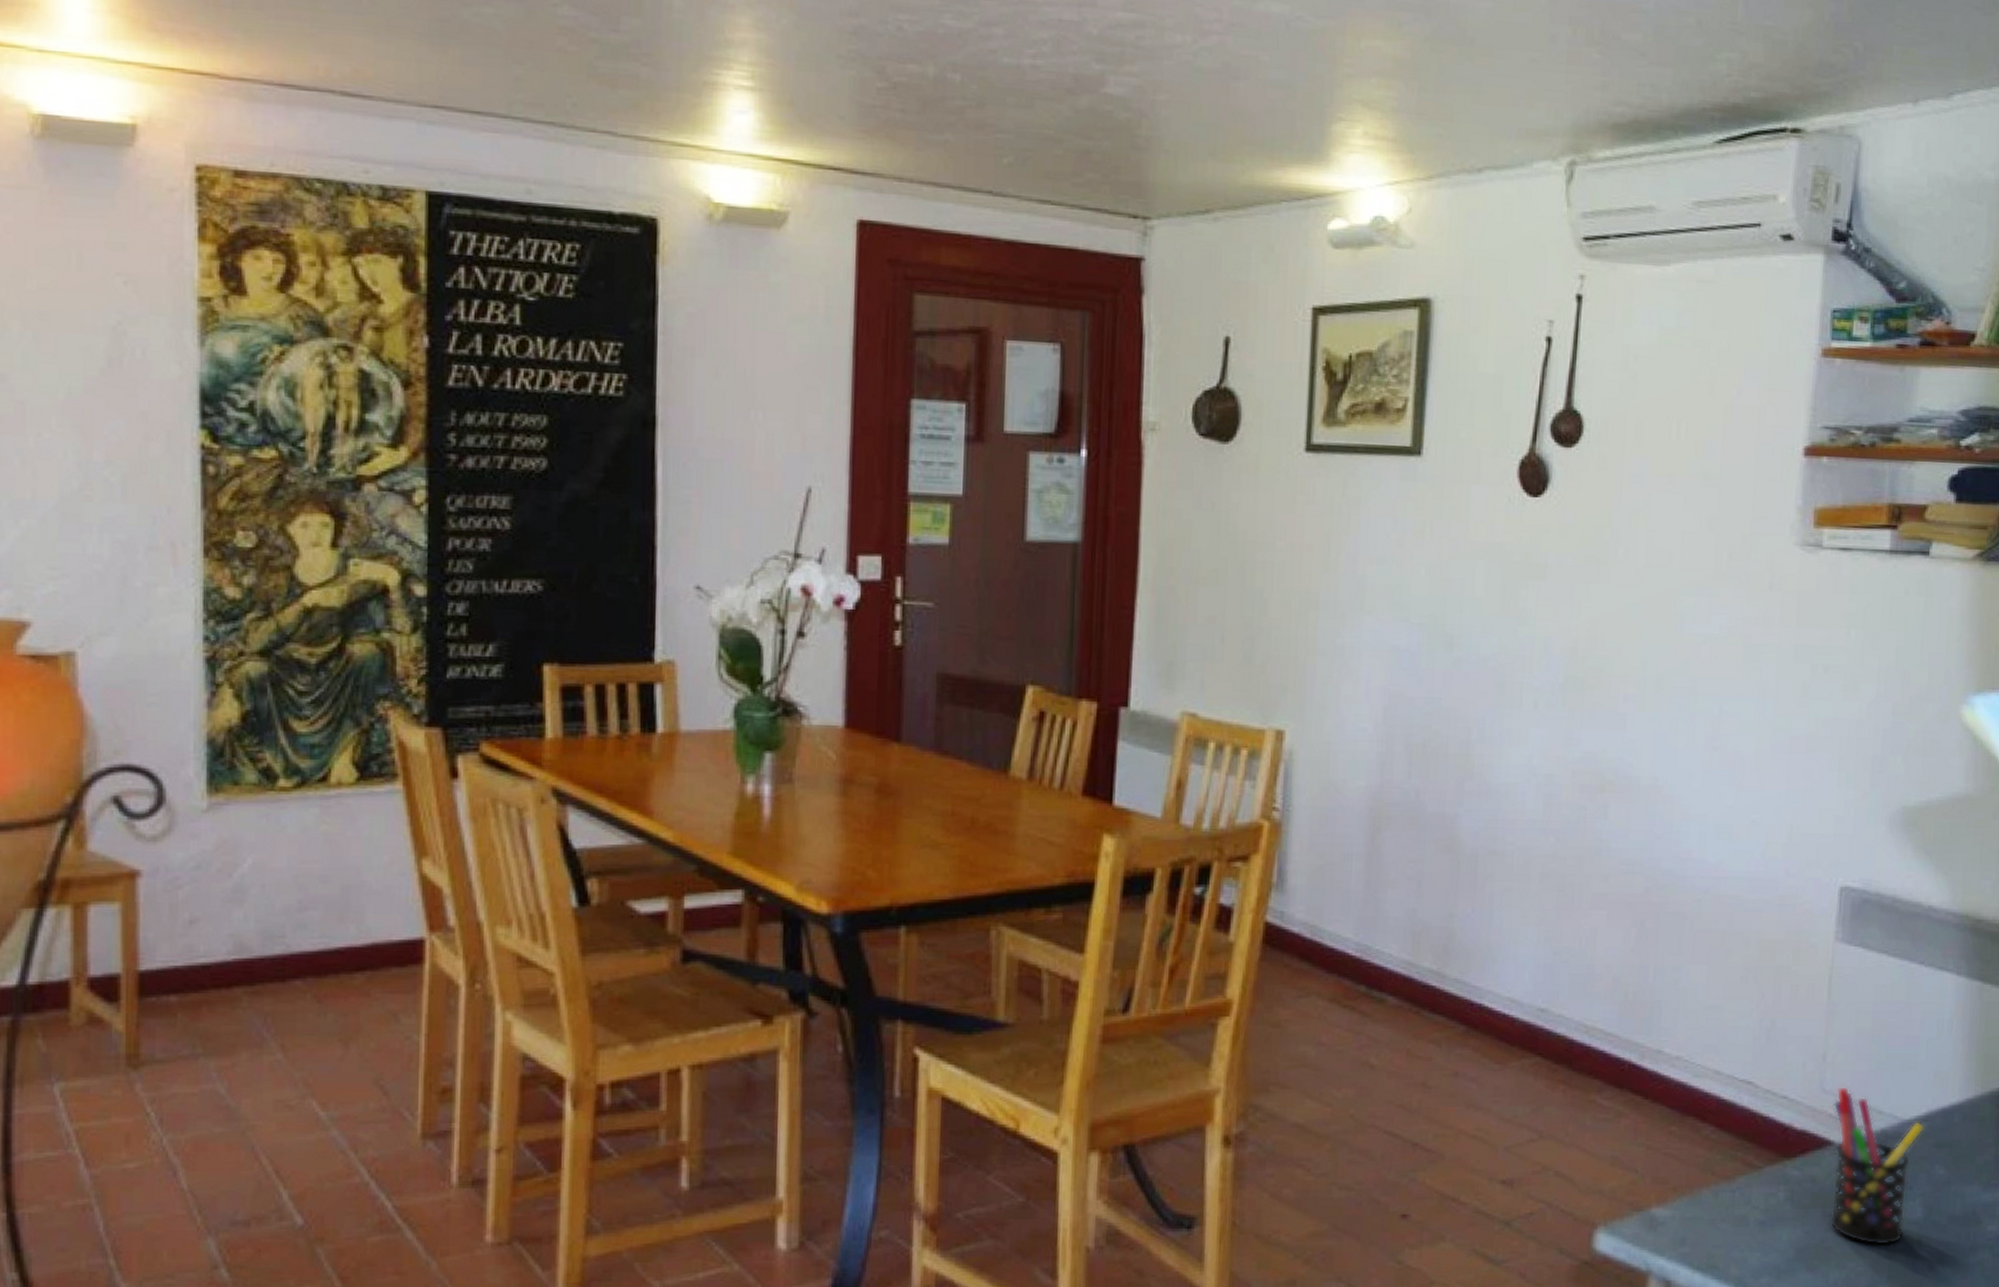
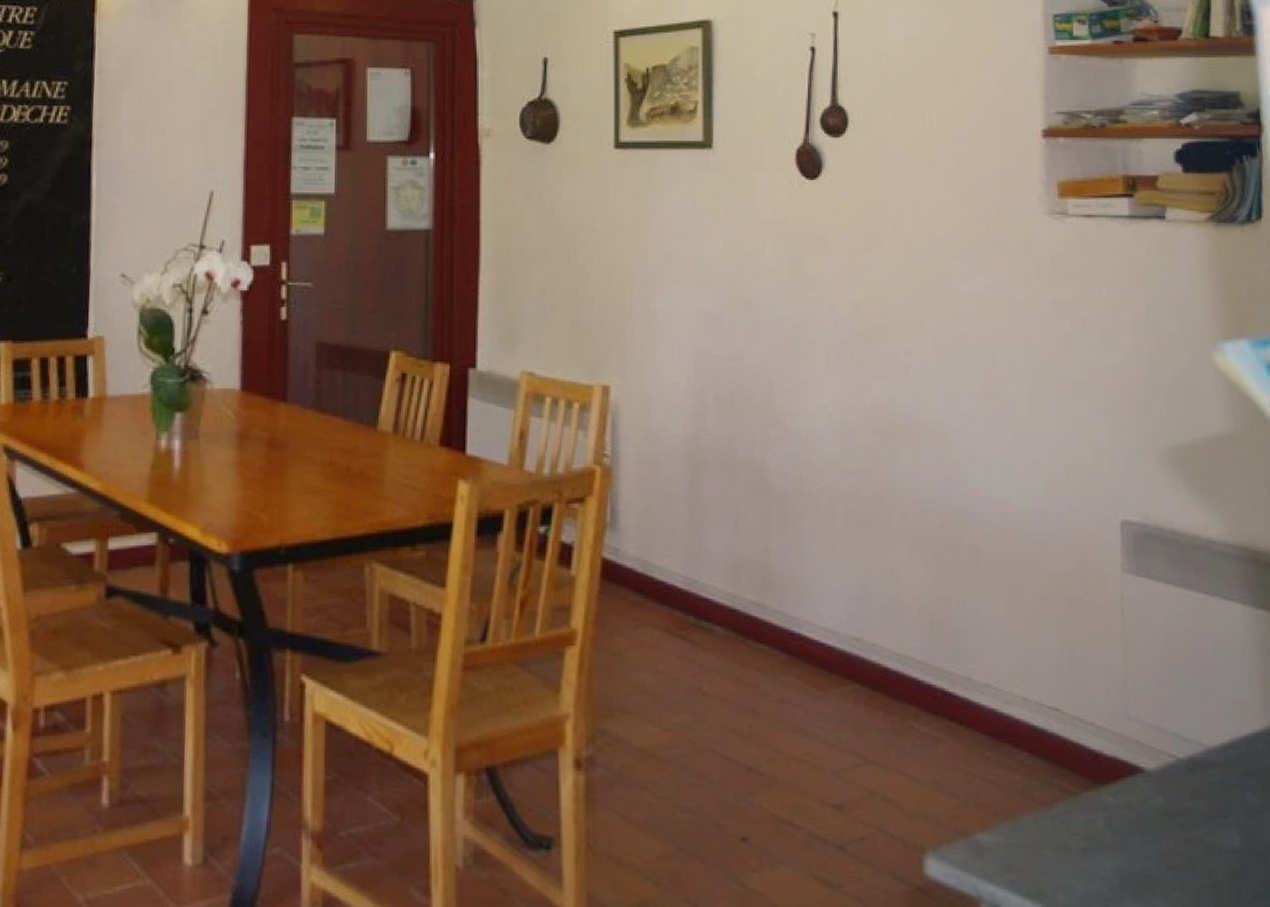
pen holder: present [1829,1085,1925,1246] -> none [1139,712,1231,875]

